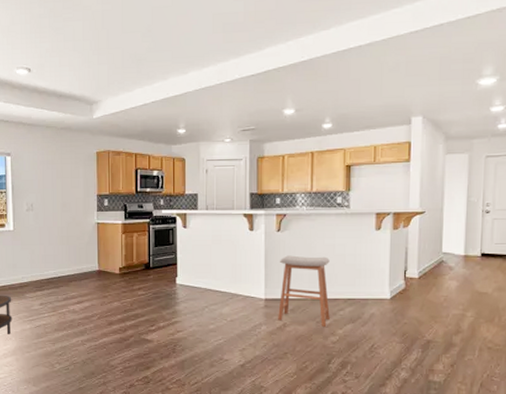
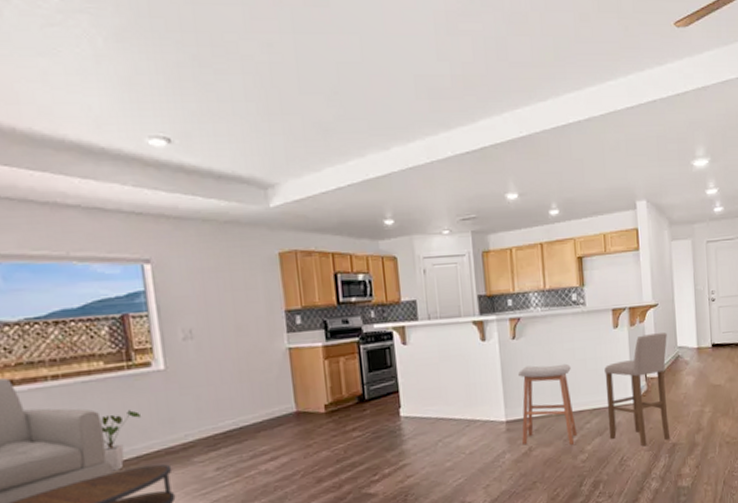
bar stool: none [361,238,432,339] -> present [604,332,671,447]

